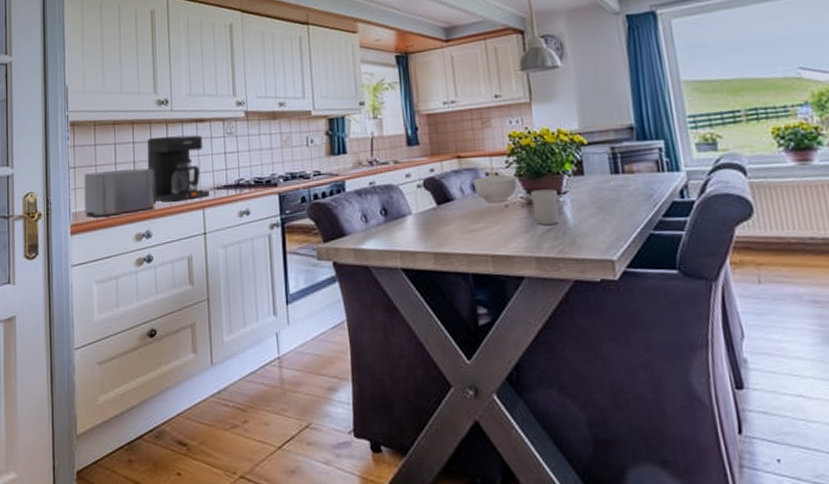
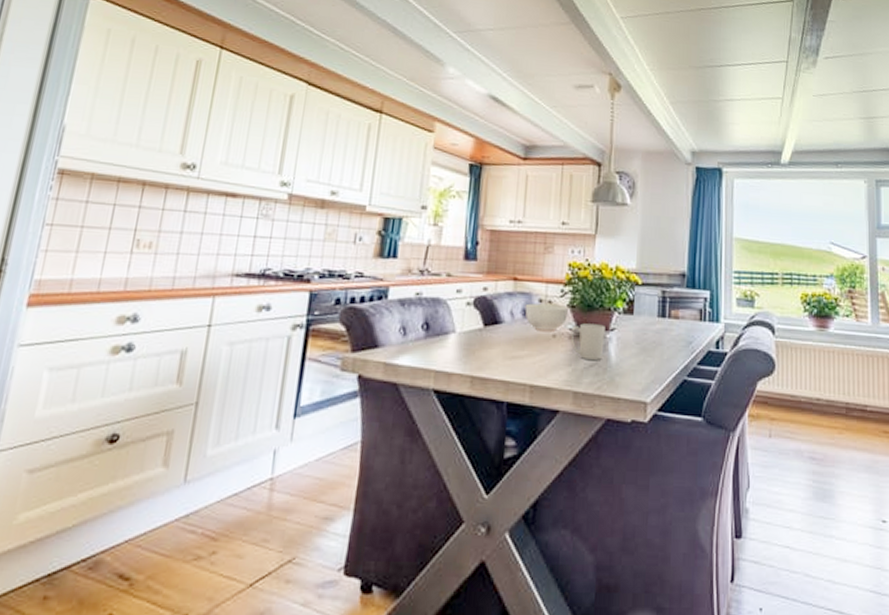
toaster: present [84,167,156,218] -> none [53,234,160,292]
coffee maker: present [147,134,210,202] -> none [151,205,231,284]

